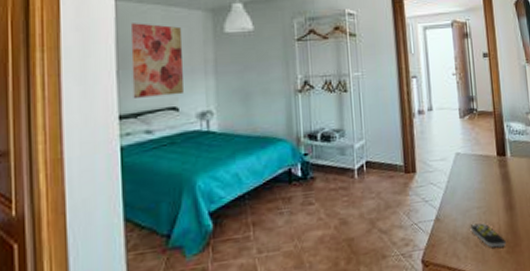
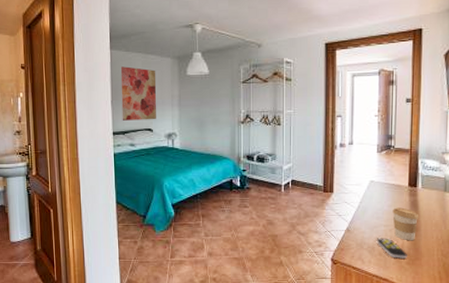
coffee cup: none [484,182,513,224] -> present [393,207,419,241]

